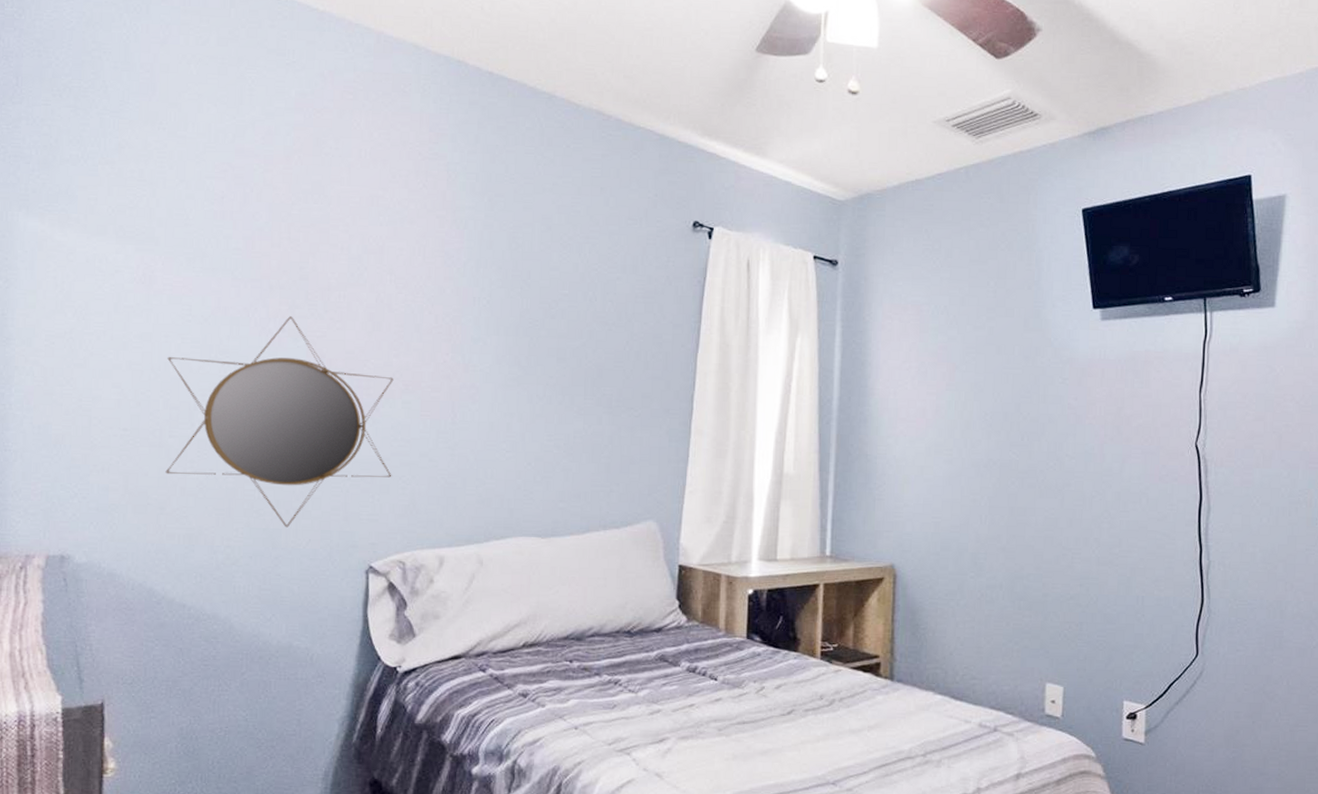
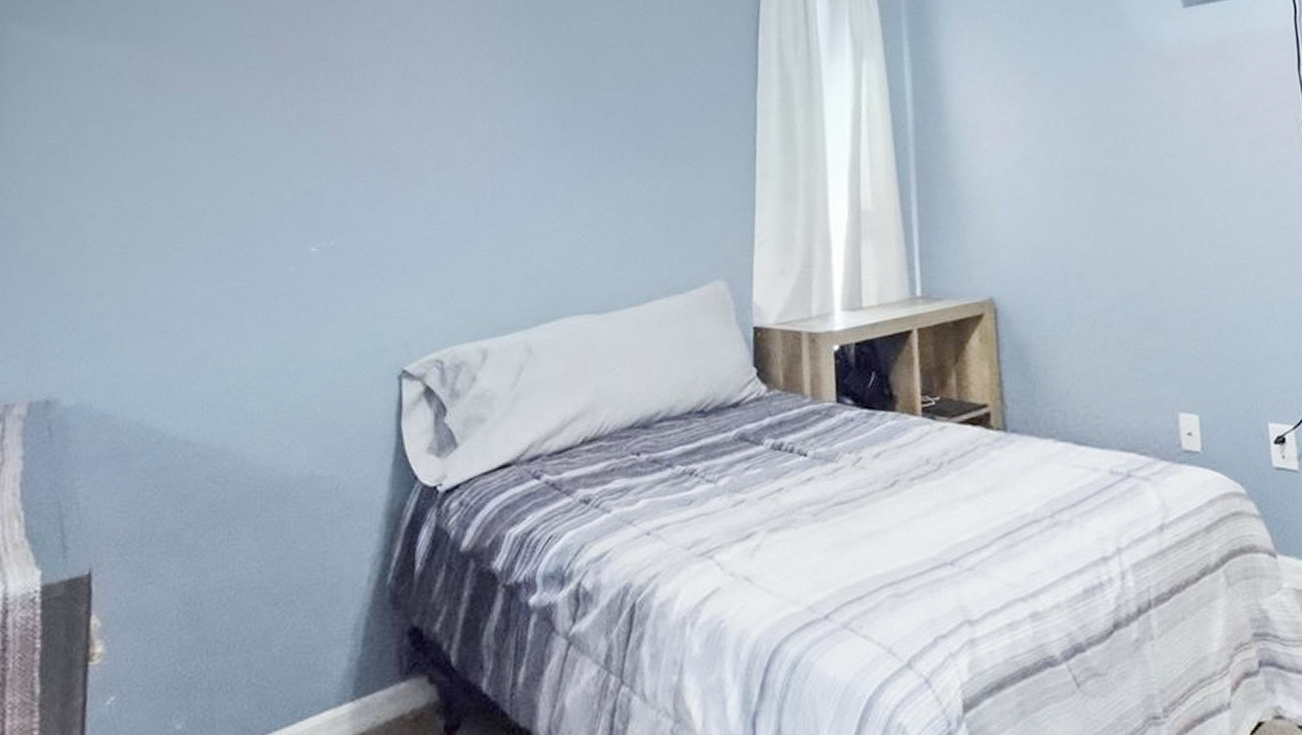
home mirror: present [165,316,394,528] -> none [168,101,426,337]

